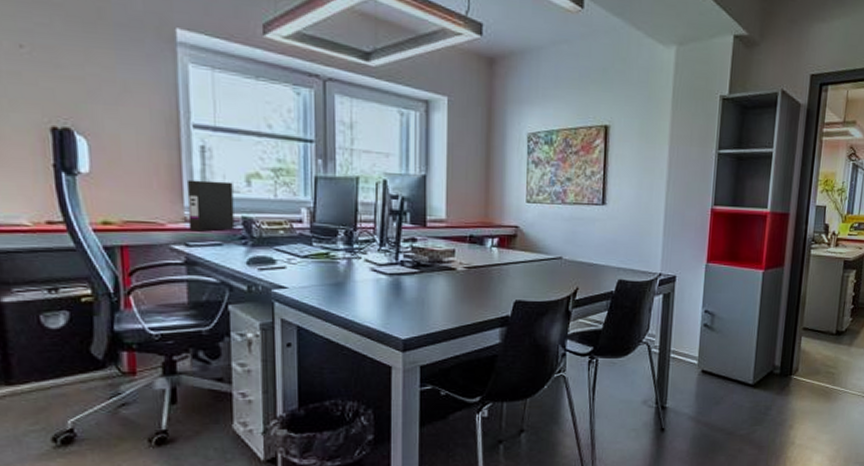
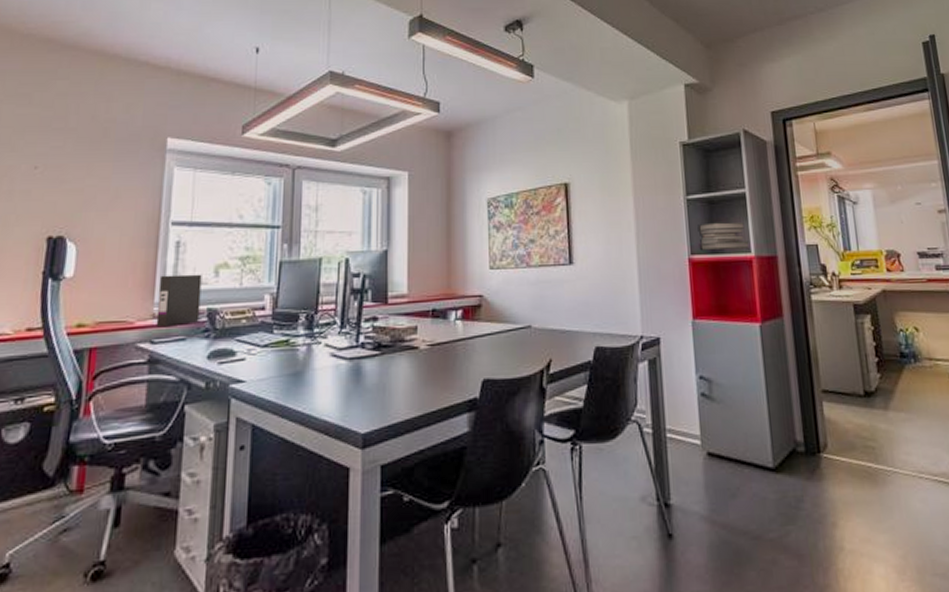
books: none [724,177,767,205] -> present [699,222,750,251]

